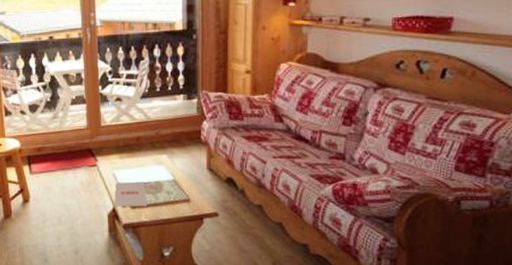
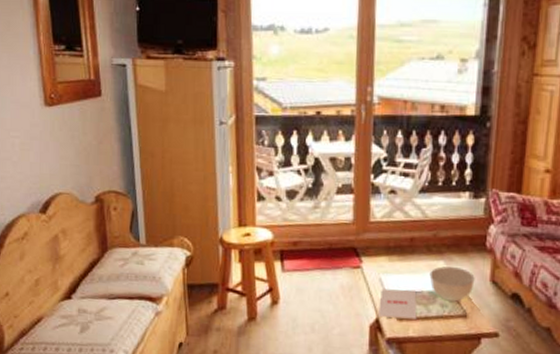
bowl: none [155,160,194,190] -> present [429,266,475,303]

